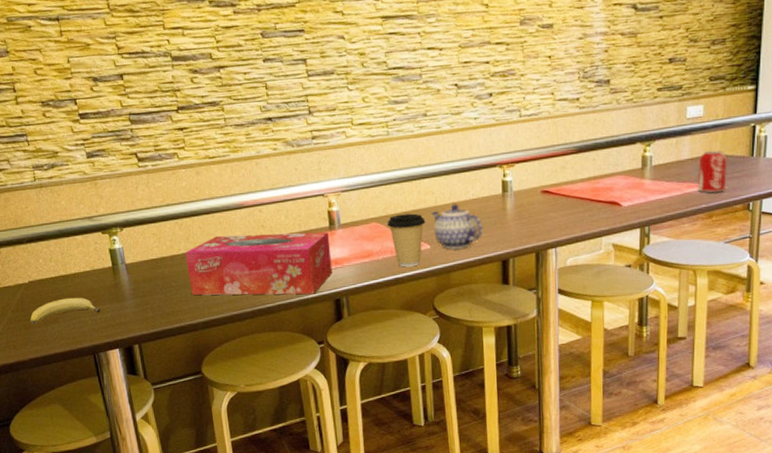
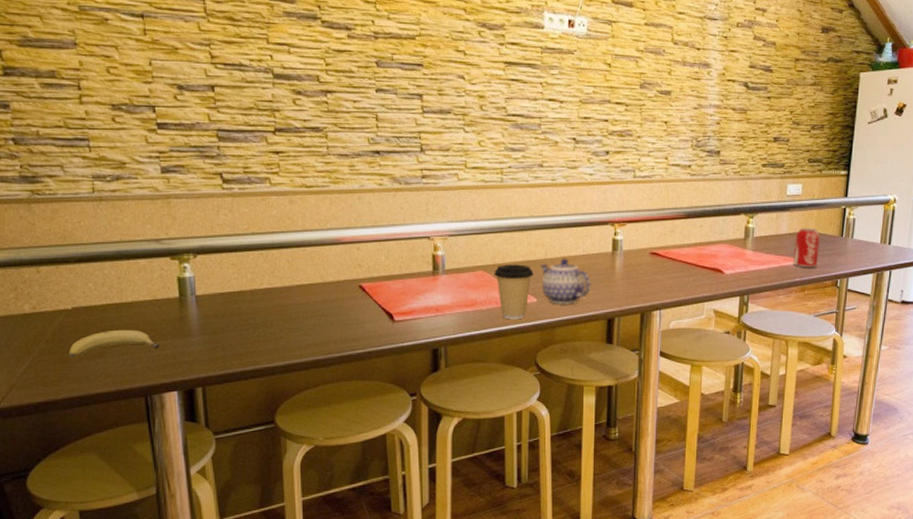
tissue box: present [185,231,333,296] -> none [268,272,432,342]

